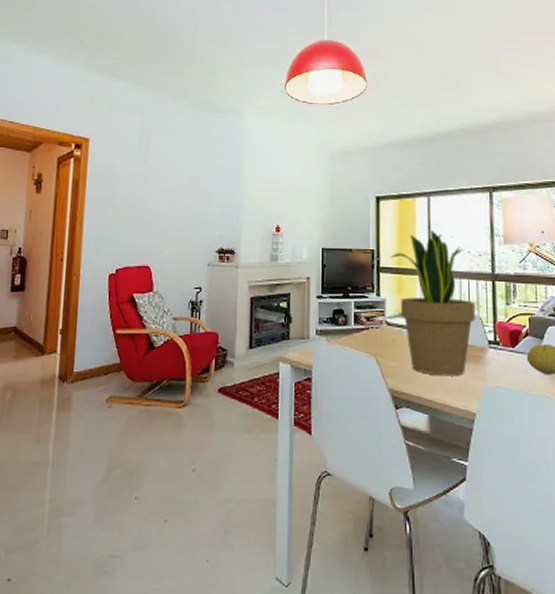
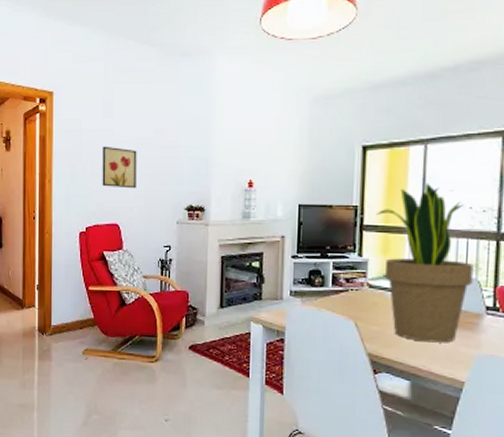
wall art: none [134,190,170,232] -> present [102,146,137,189]

